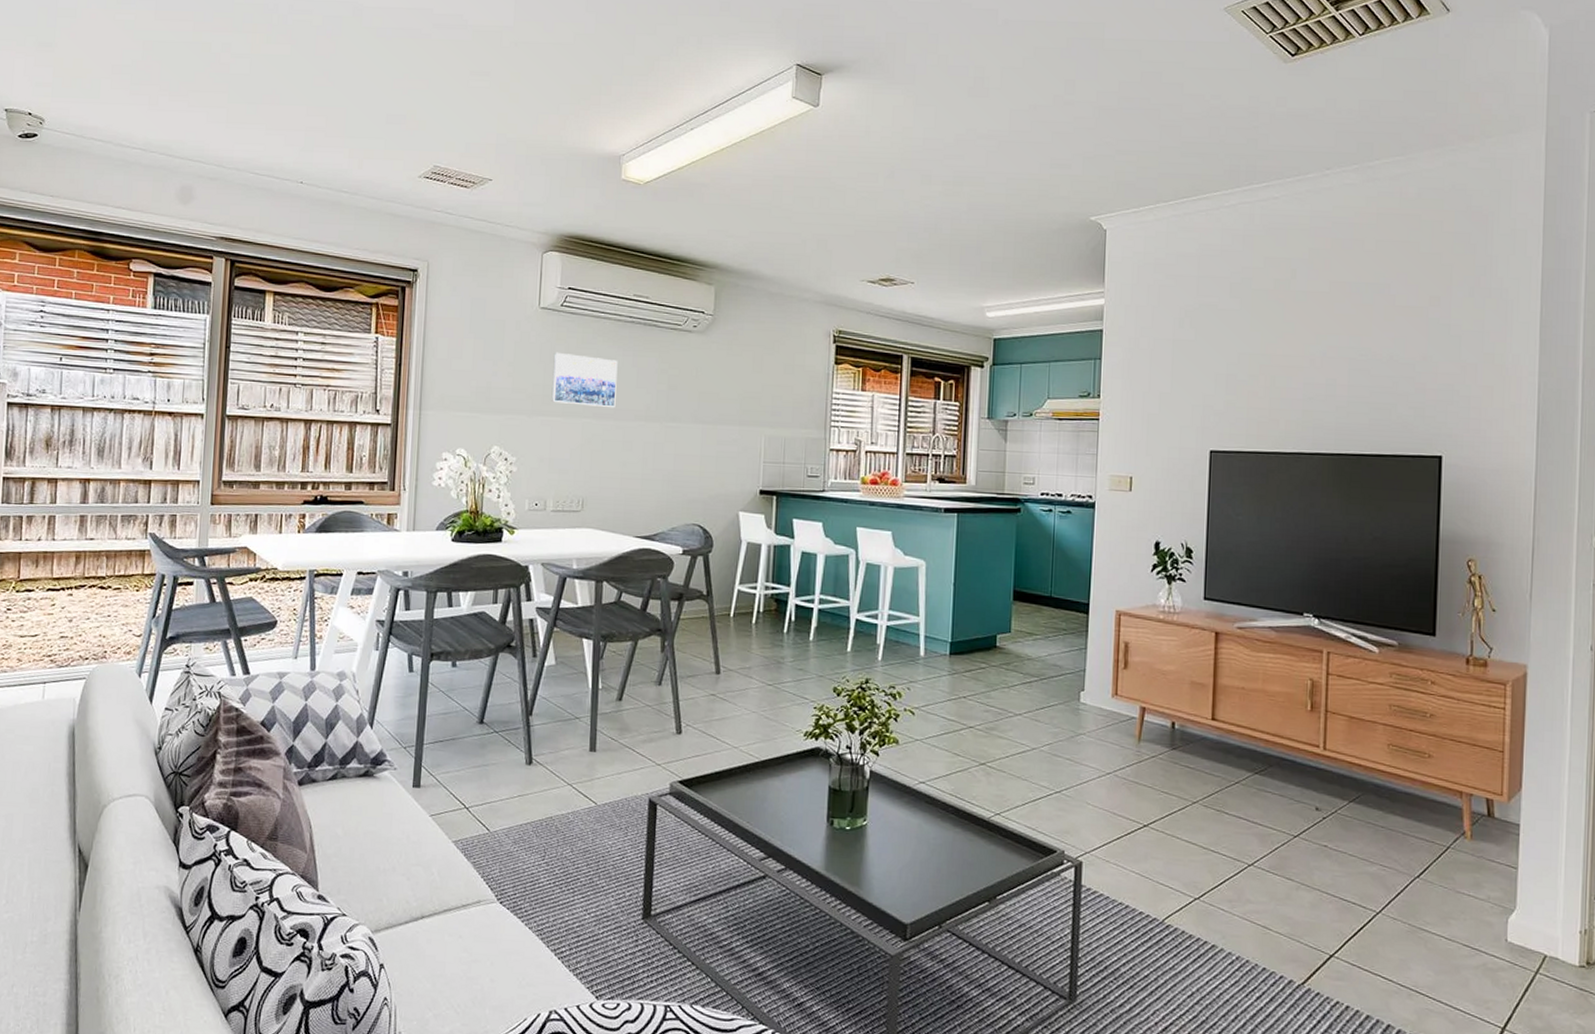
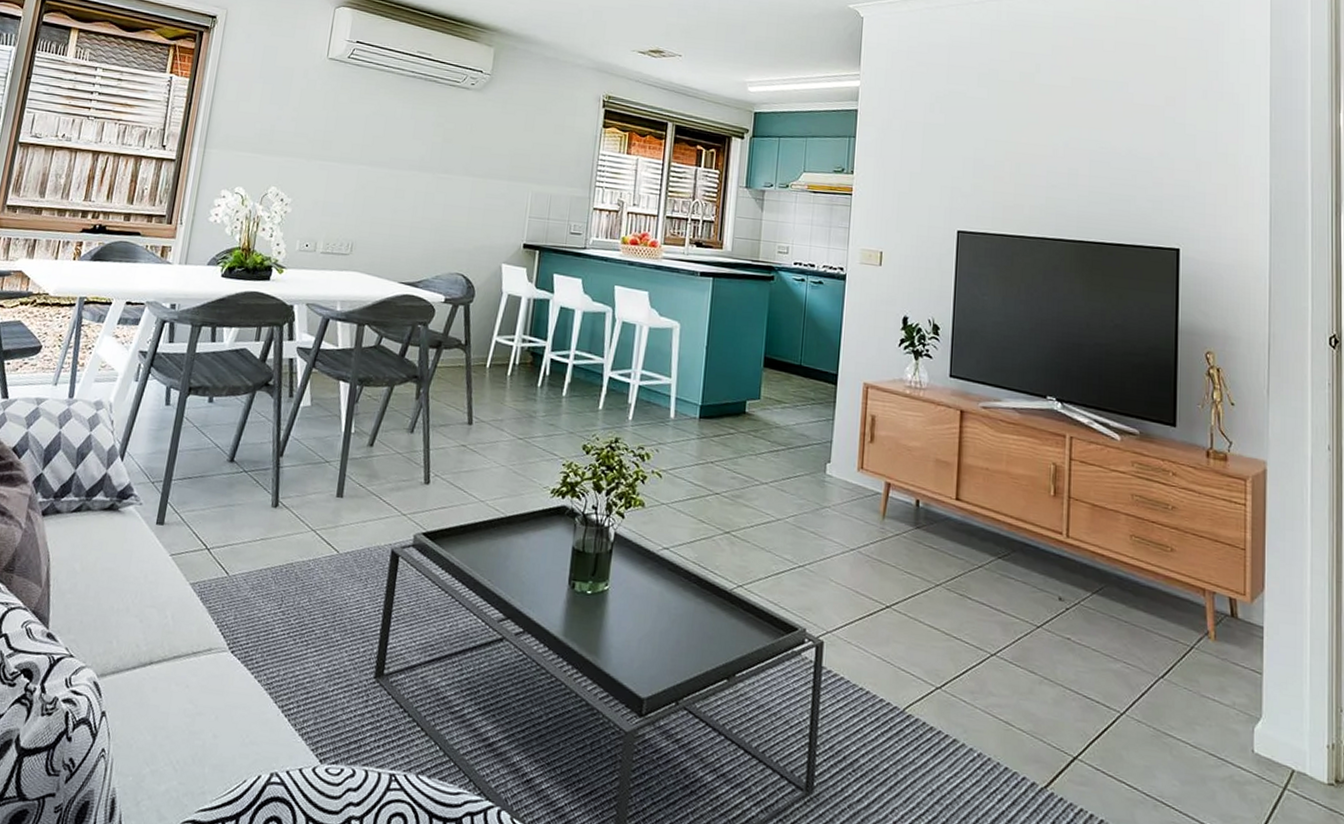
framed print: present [551,352,618,408] -> none [330,100,398,157]

